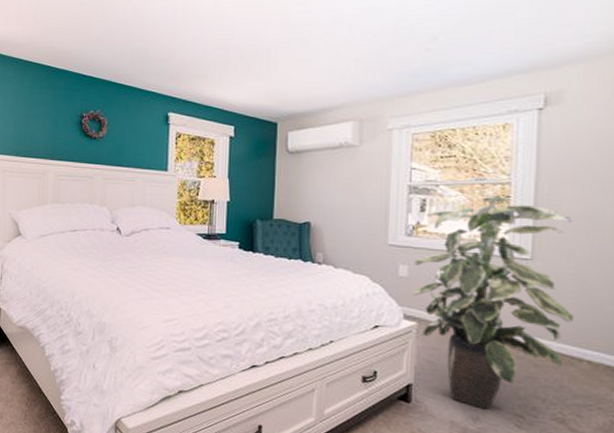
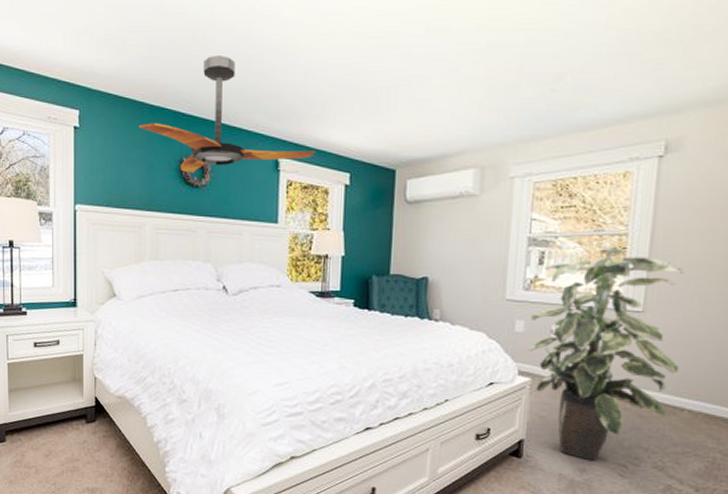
ceiling fan: none [45,25,202,127] -> present [139,56,315,173]

